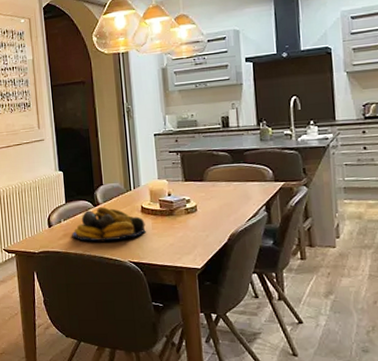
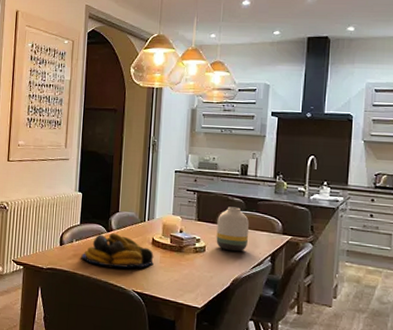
vase: none [205,161,240,207] -> present [216,206,250,252]

